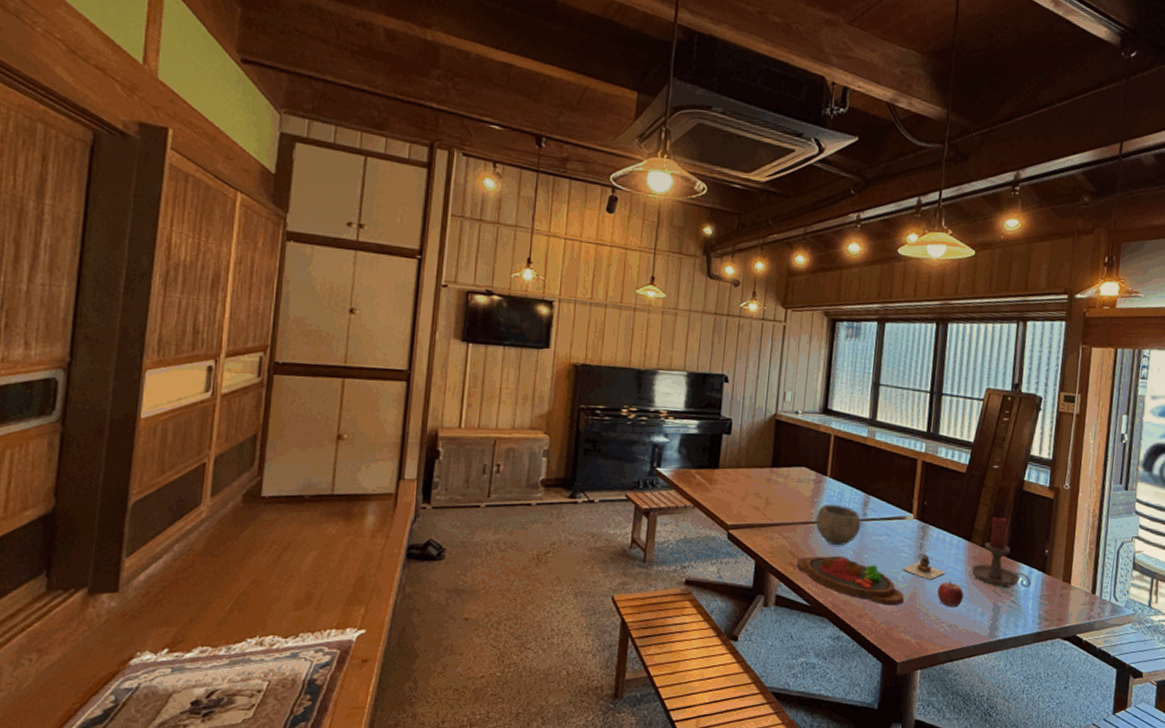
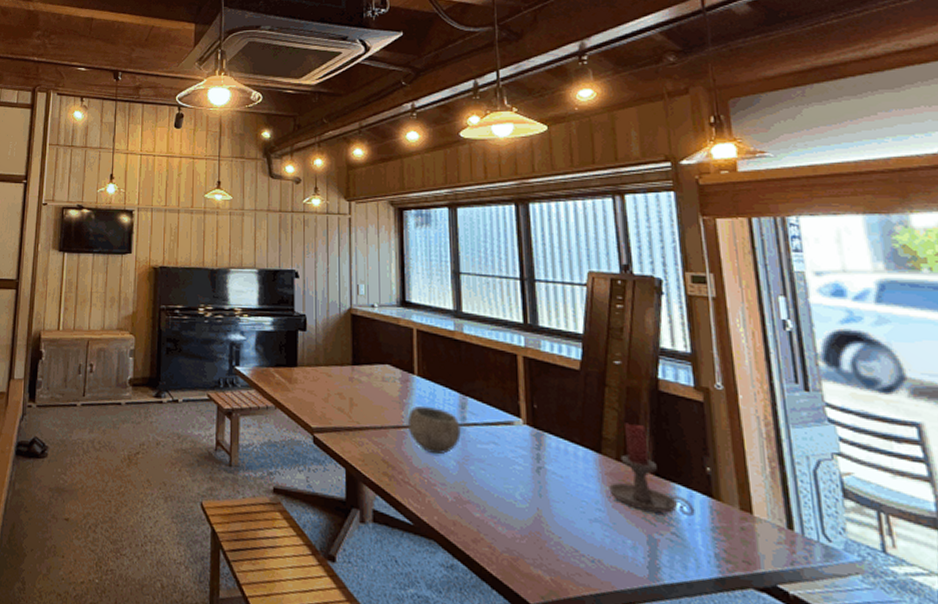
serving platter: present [797,555,904,605] -> none [393,466,527,530]
teapot: present [902,553,946,580] -> none [518,467,576,500]
fruit: present [937,580,964,608] -> none [568,502,605,538]

